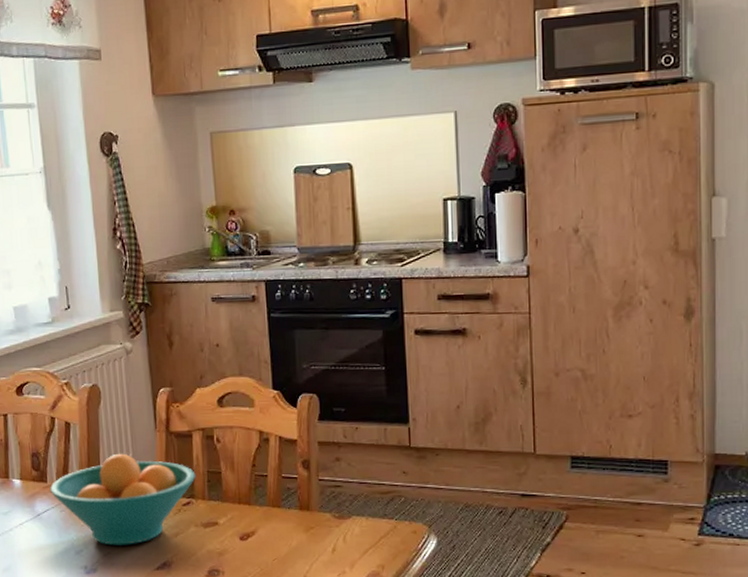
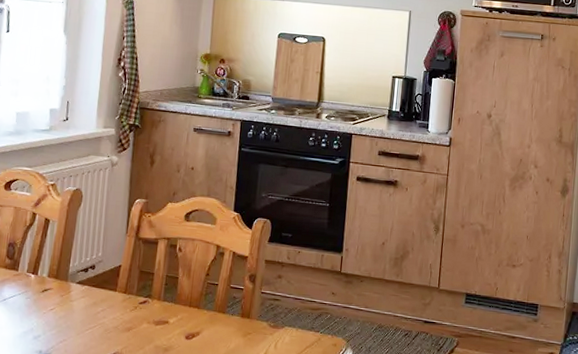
fruit bowl: present [50,453,196,546] -> none [20,251,156,335]

